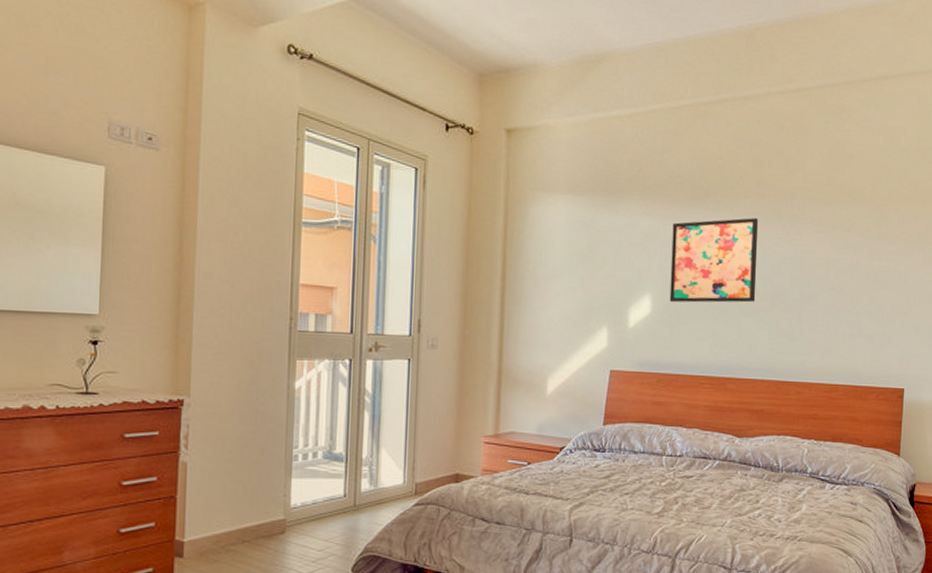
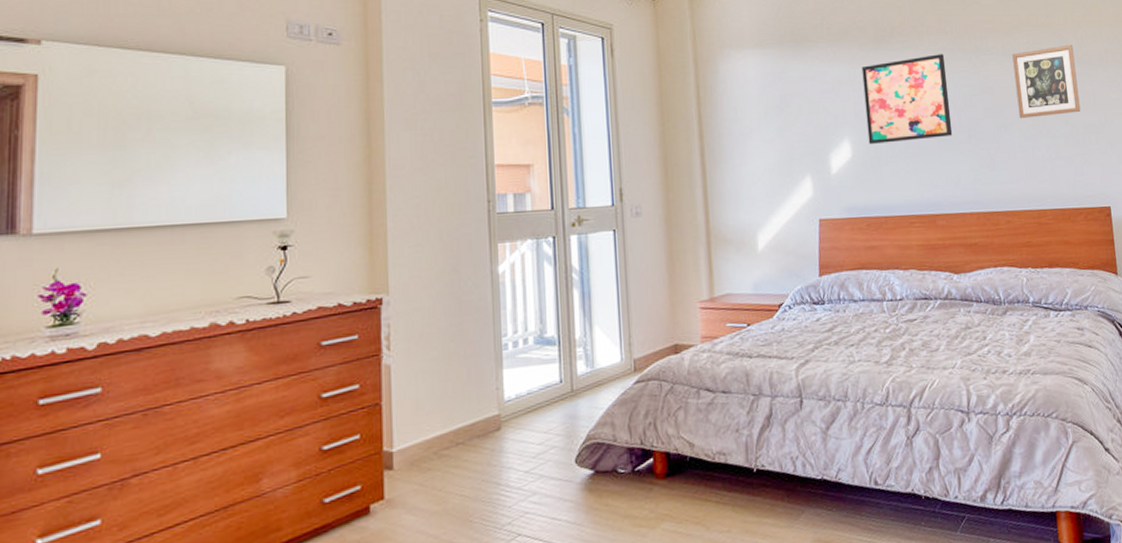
picture frame: none [826,221,893,292] -> present [1012,45,1081,118]

